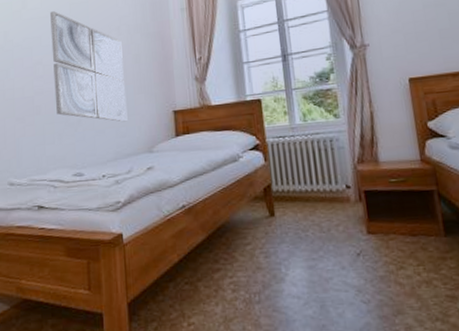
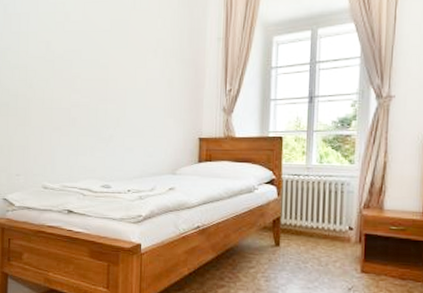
wall art: present [50,10,128,122] -> none [90,25,157,143]

